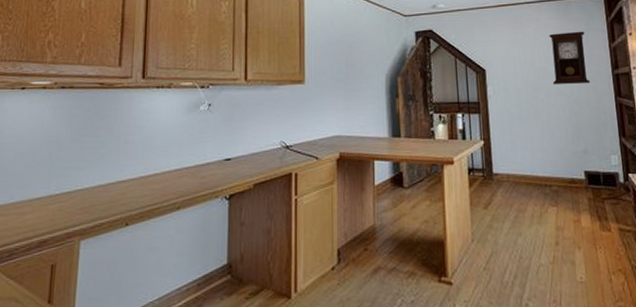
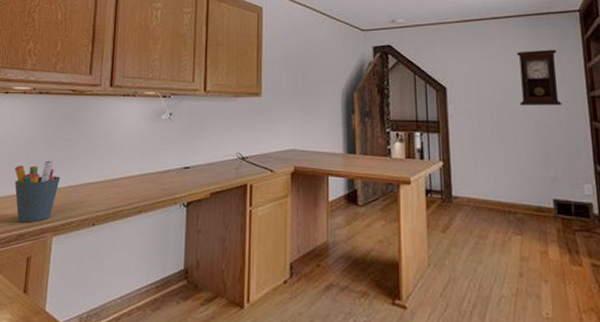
pen holder: none [35,158,88,228] -> present [15,159,61,223]

